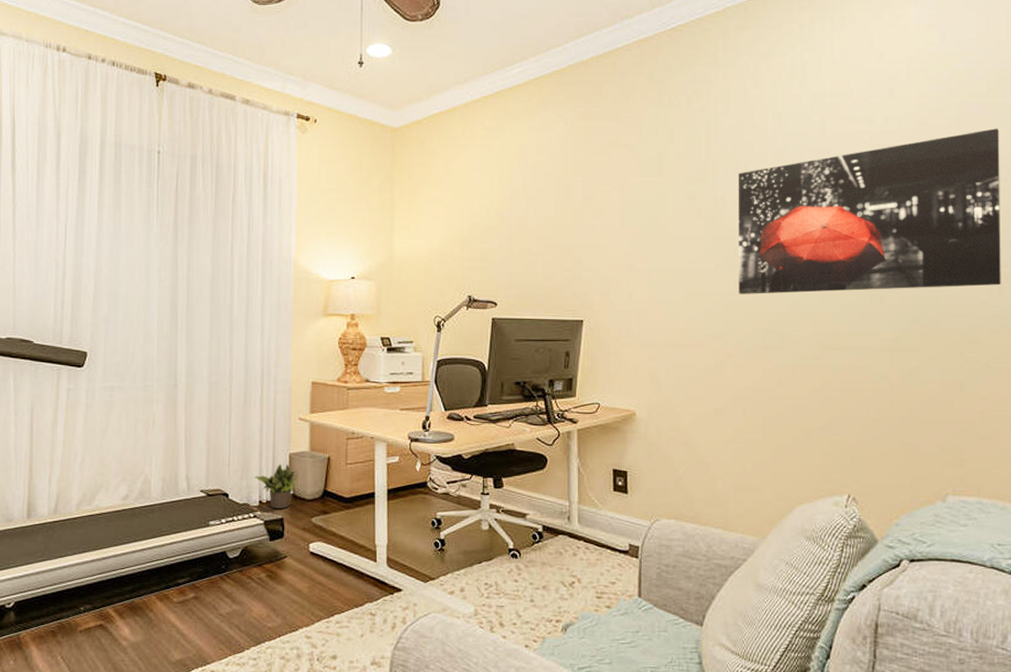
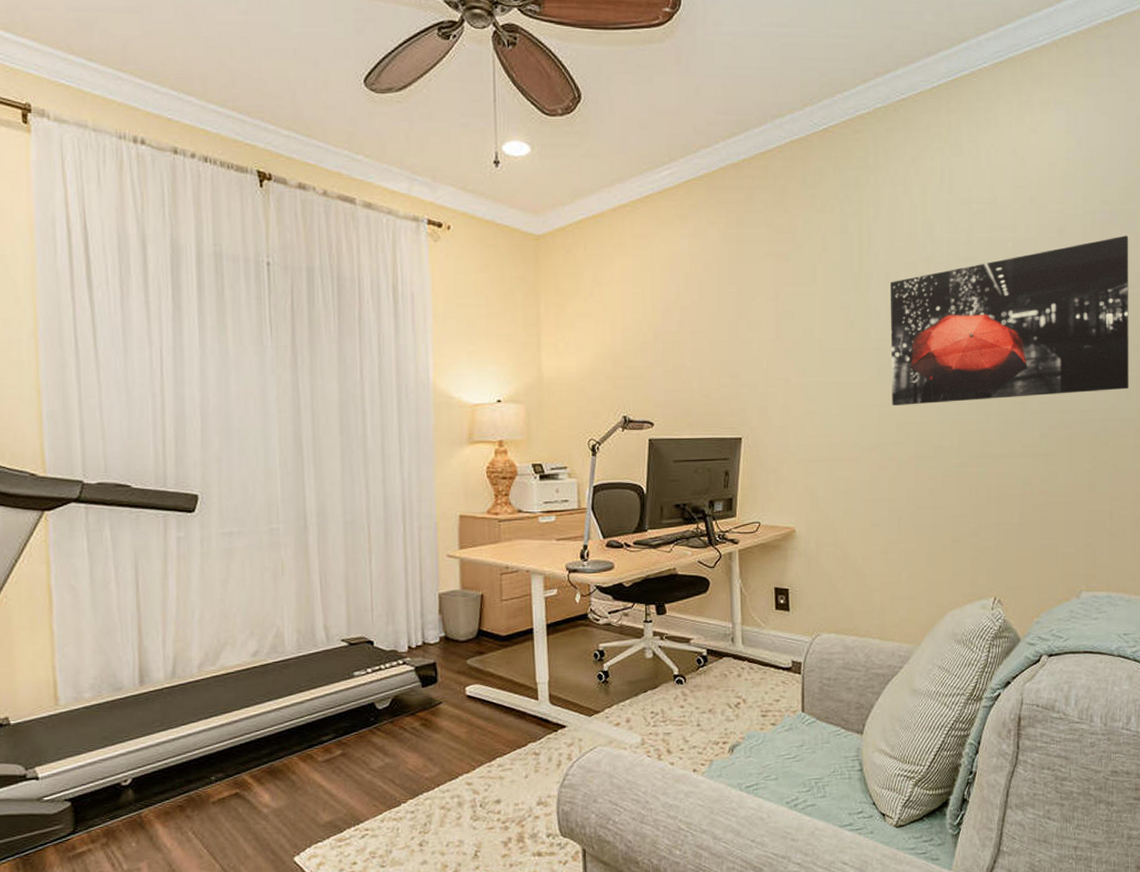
potted plant: present [253,464,298,509] -> none [400,605,450,653]

